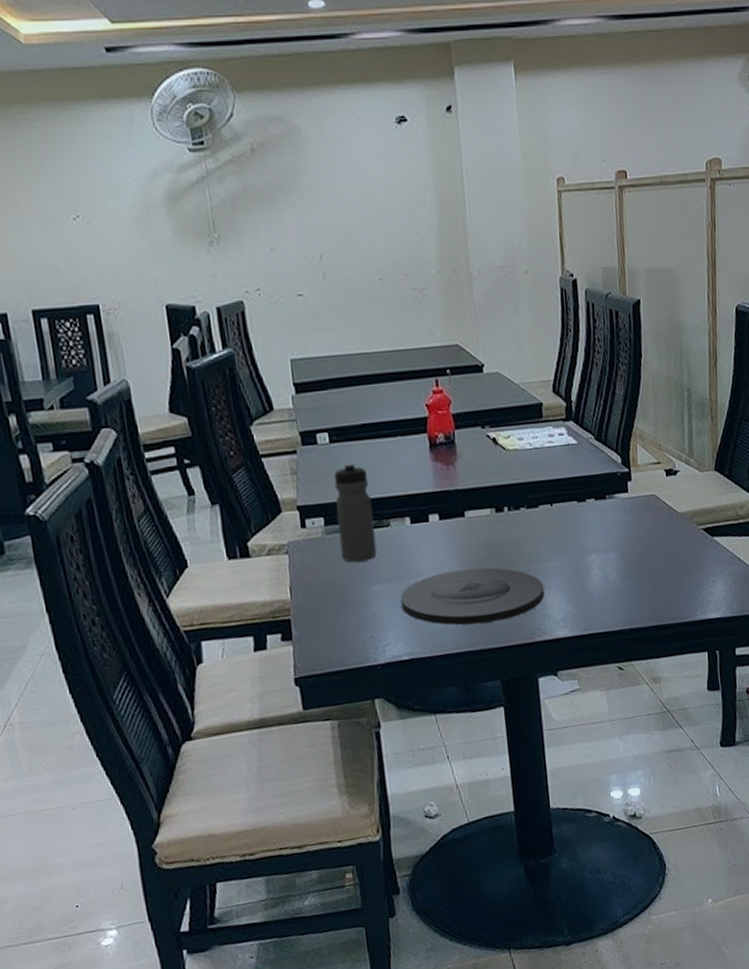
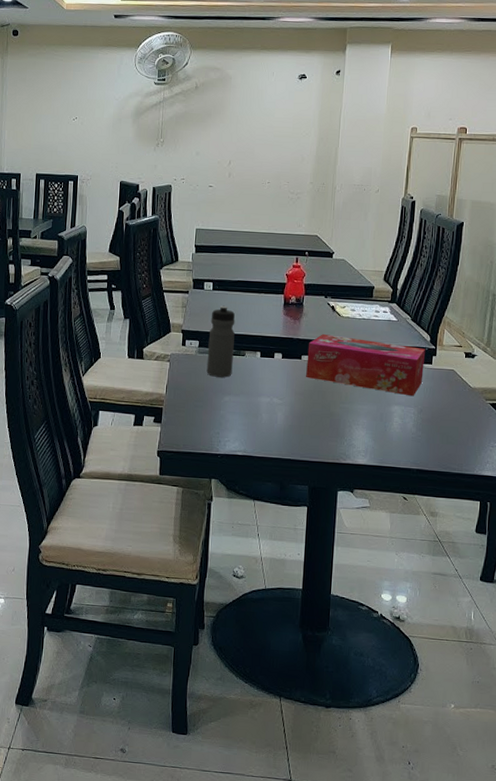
plate: present [400,567,545,625] -> none [243,397,354,441]
tissue box: none [470,473,620,541] -> present [306,334,426,397]

